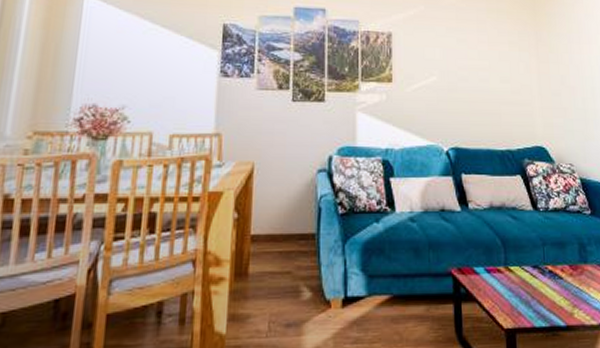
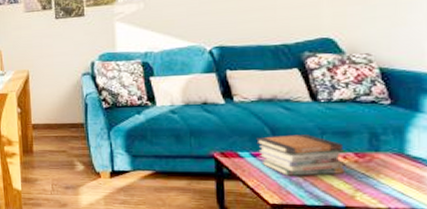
book stack: none [490,246,563,294] -> present [256,134,344,176]

